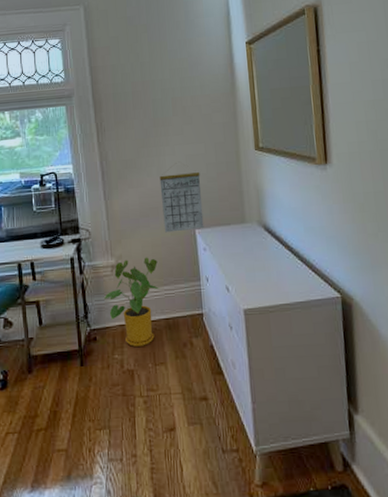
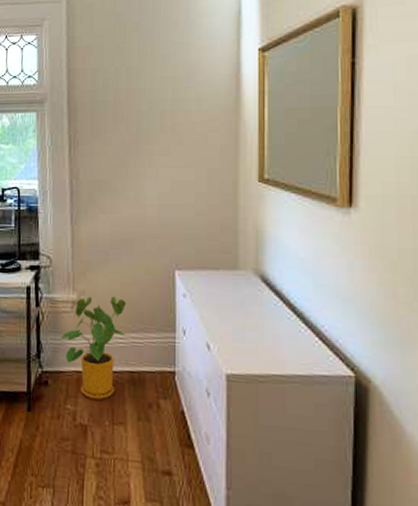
calendar: present [159,167,204,233] -> none [137,193,187,271]

